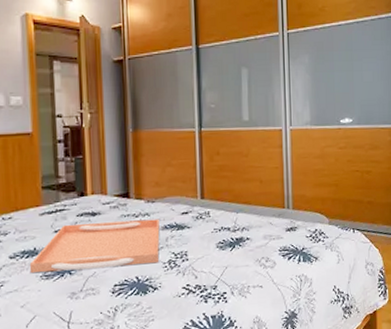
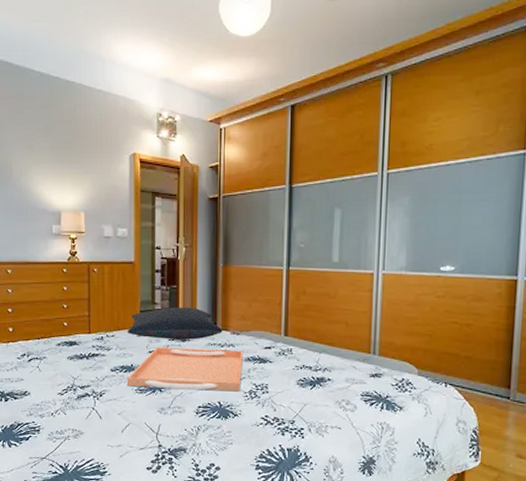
pillow: none [28,177,136,216] -> present [128,307,223,340]

